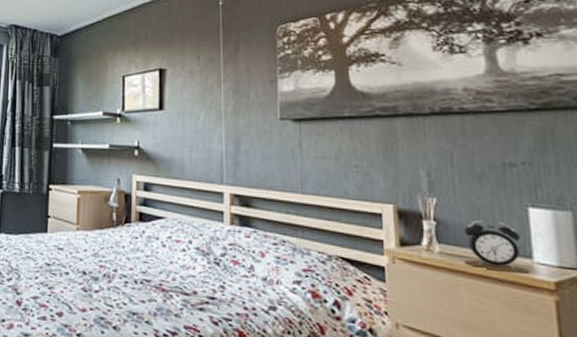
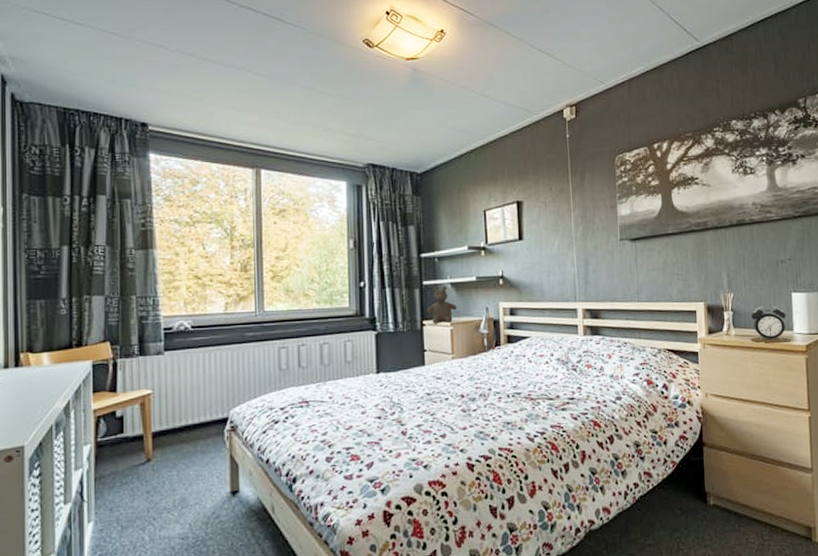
teddy bear: none [55,150,87,190] -> present [427,286,458,324]

